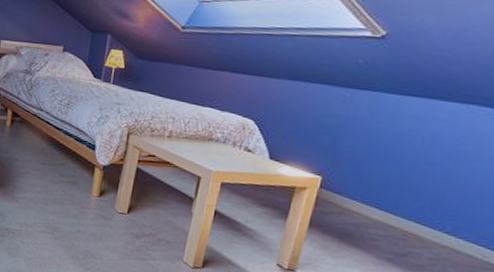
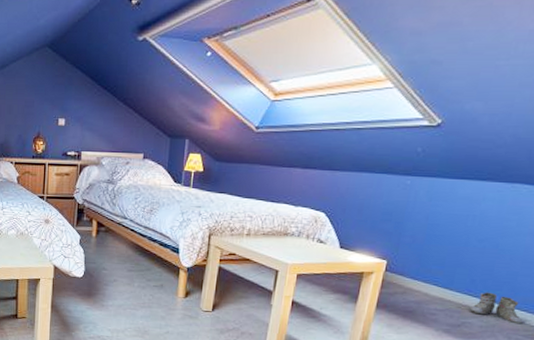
boots: none [416,220,481,261] -> present [469,292,523,325]

